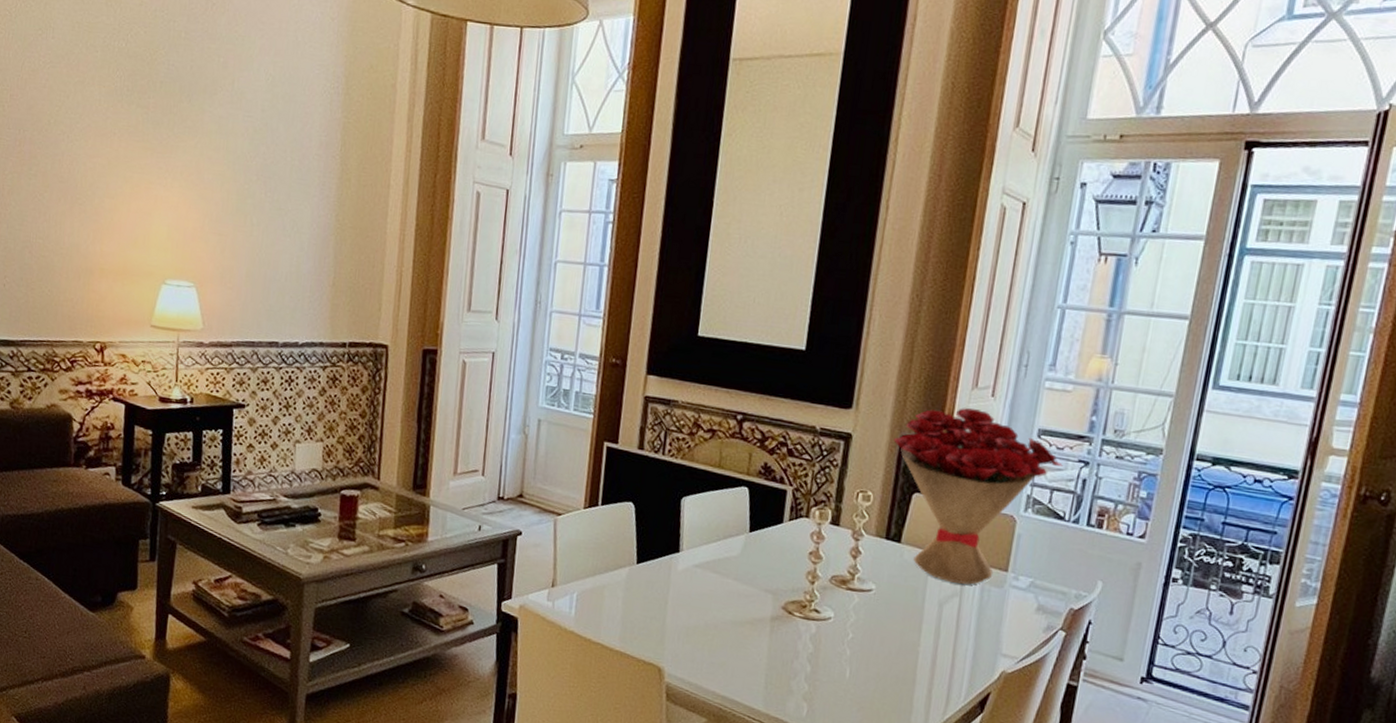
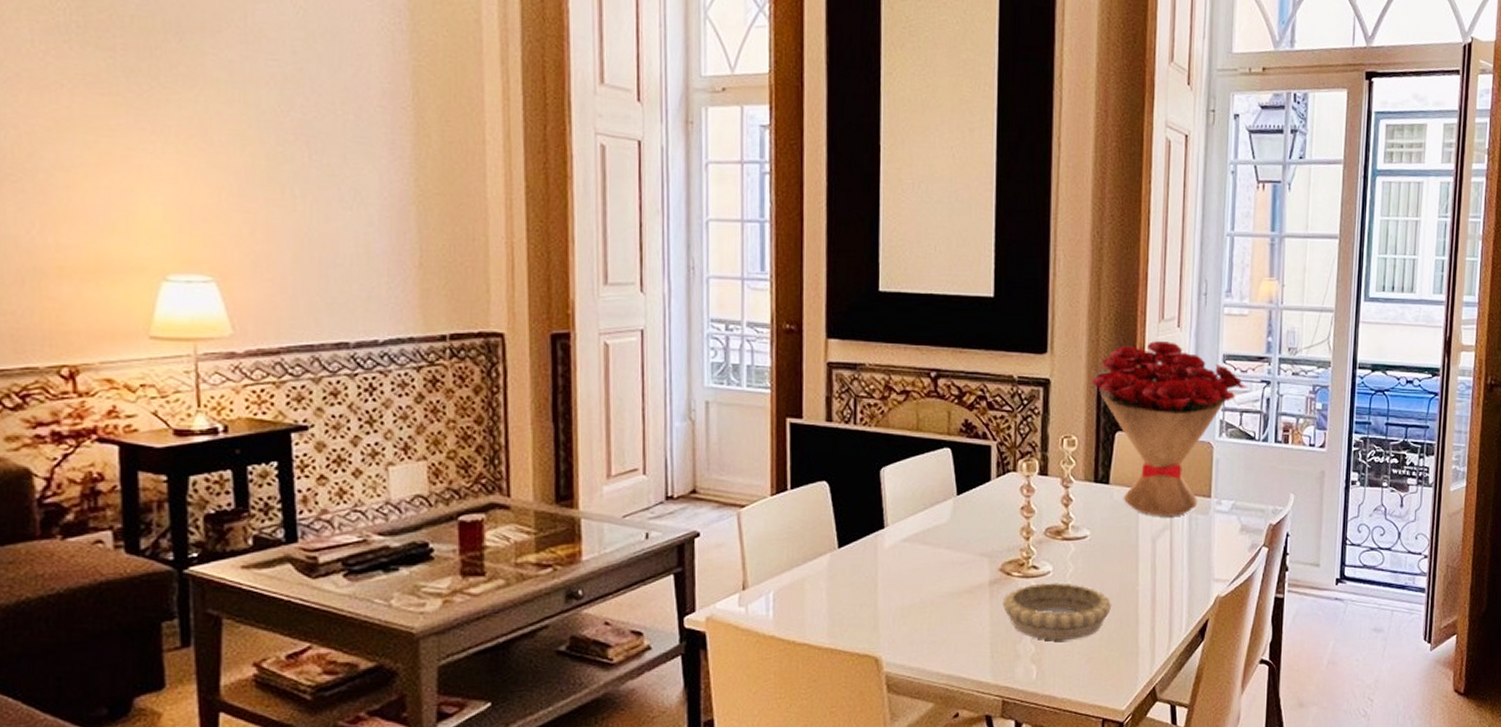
decorative bowl: none [781,627,890,687] -> present [1002,583,1112,640]

